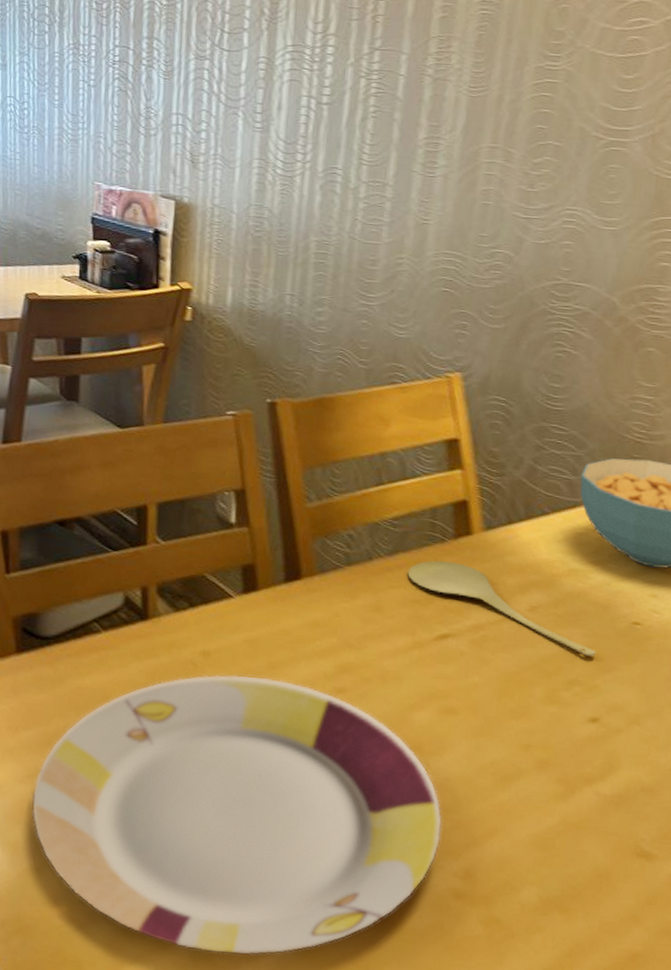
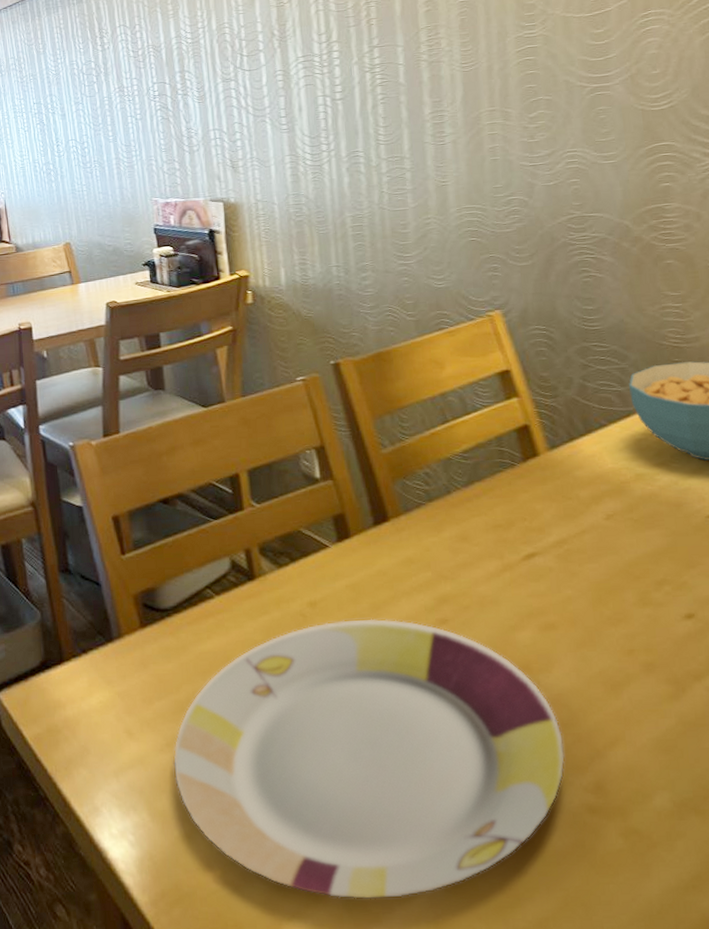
spoon: present [407,560,596,656] -> none [485,483,678,555]

